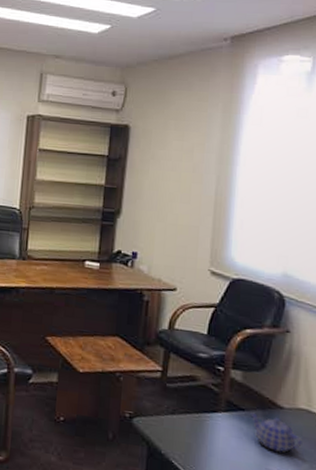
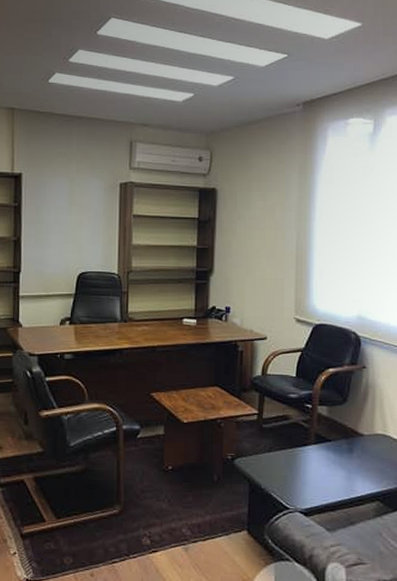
teapot: present [250,412,302,453] -> none [336,442,381,474]

